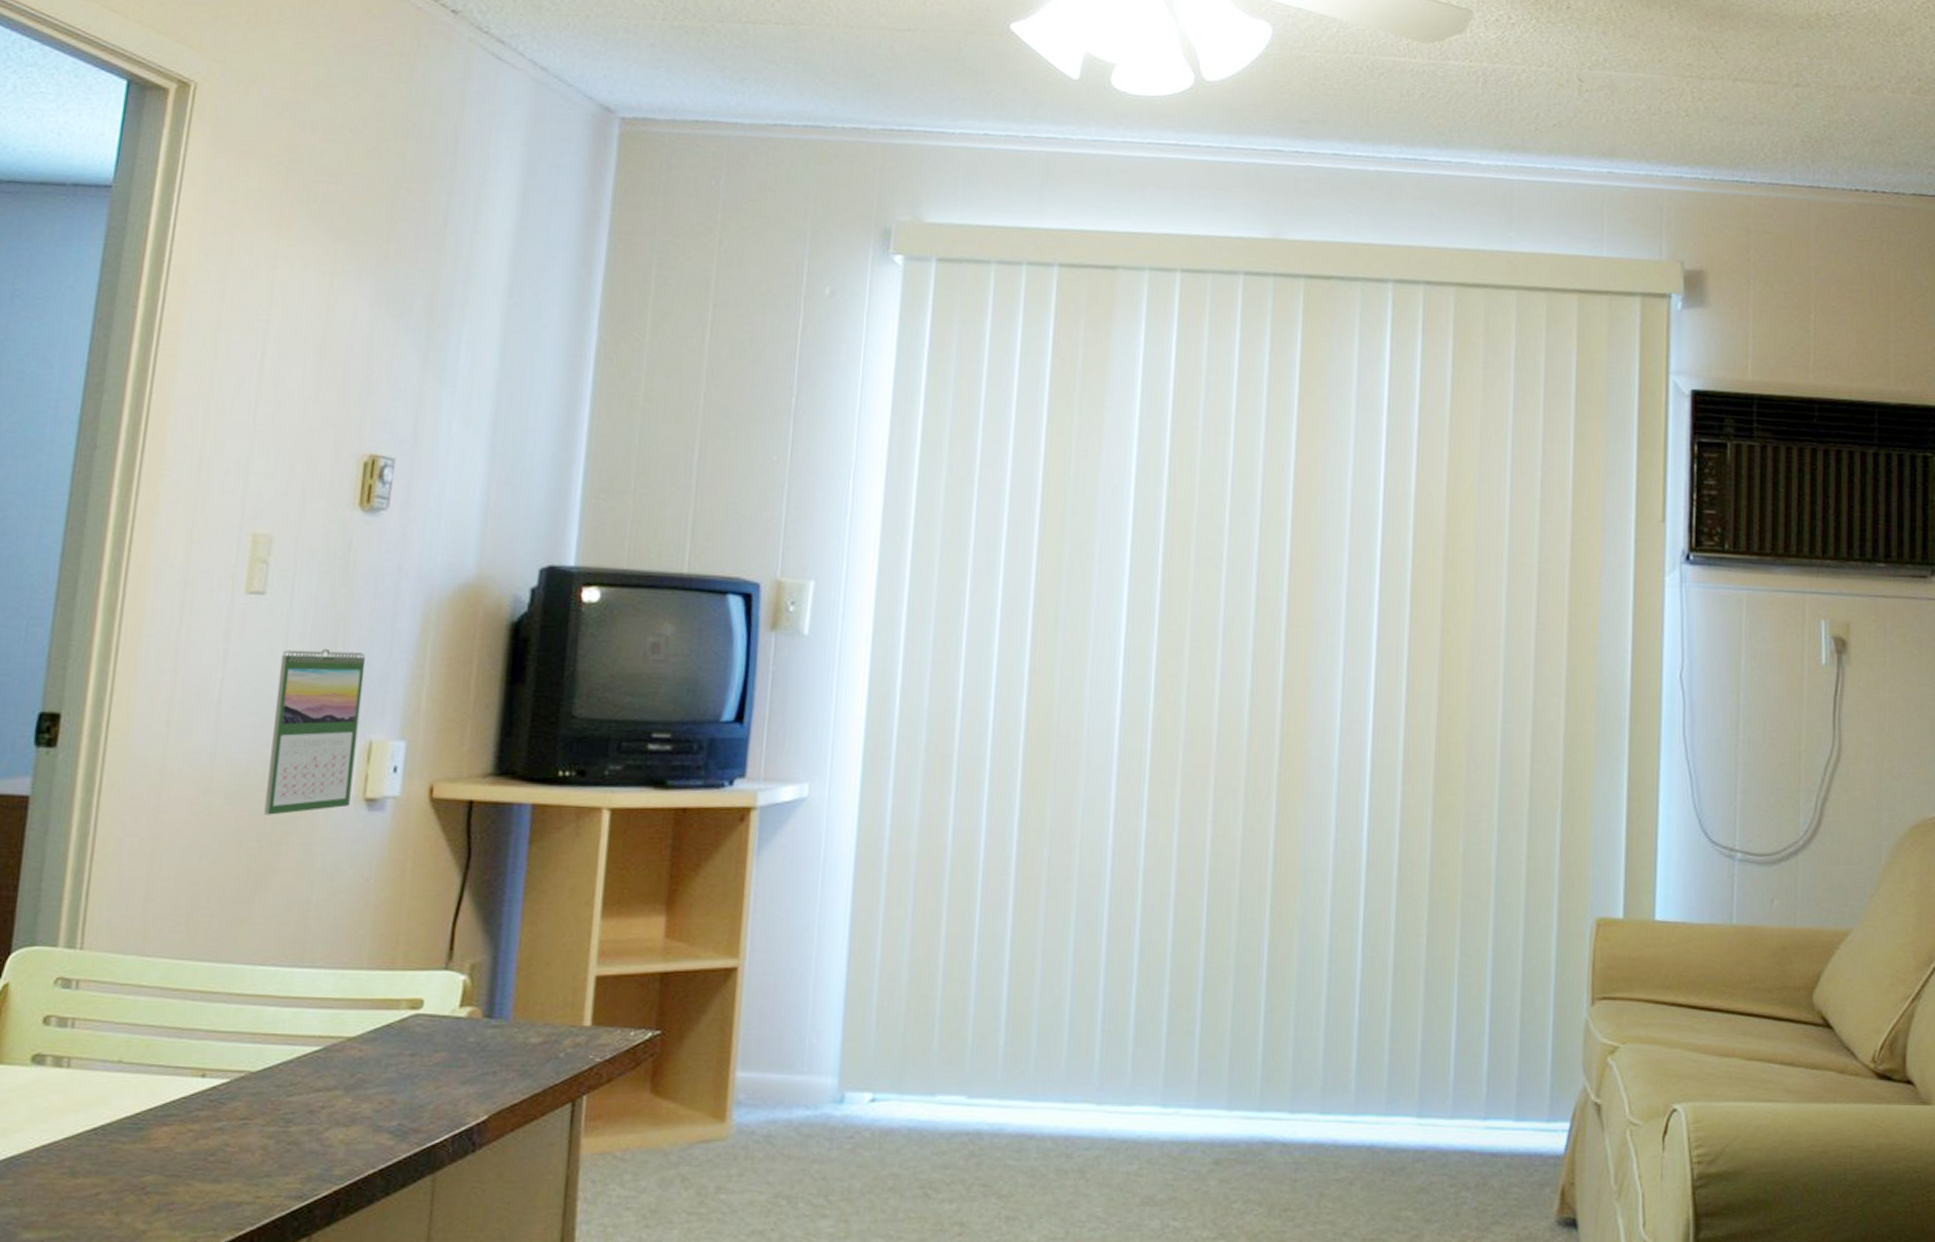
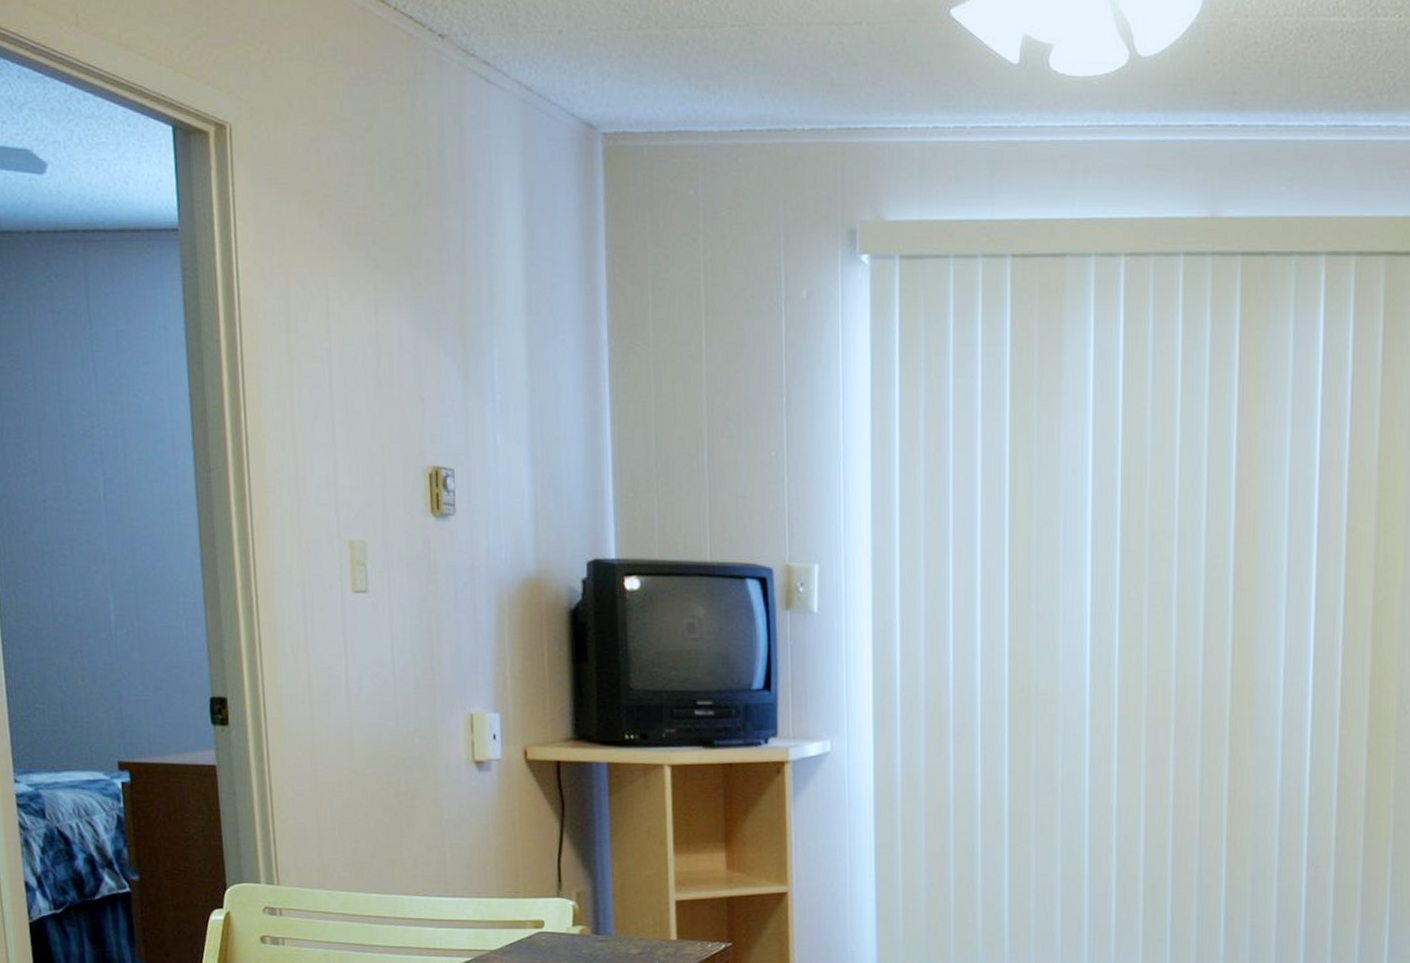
calendar: present [264,648,366,815] -> none [390,637,463,776]

